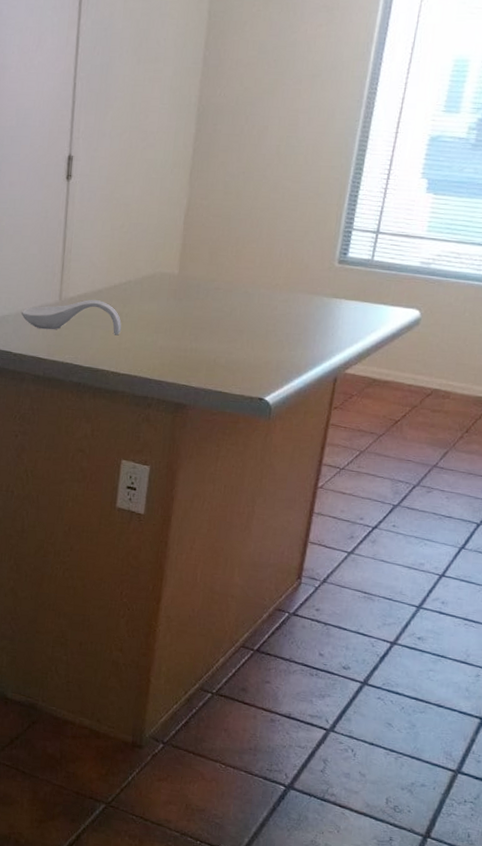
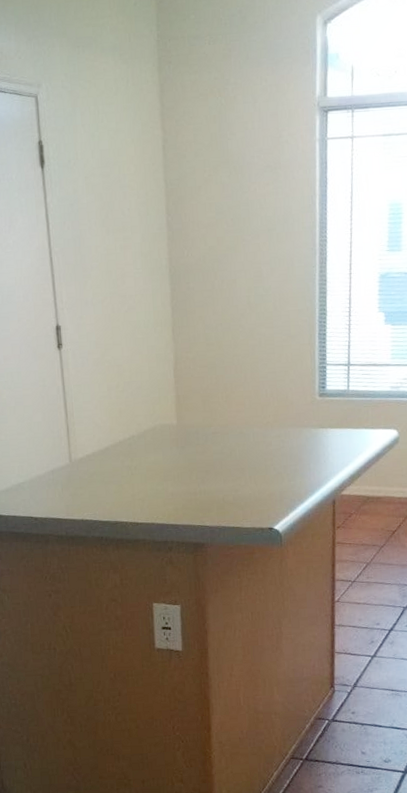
spoon rest: present [21,299,122,336] -> none [35,457,132,492]

